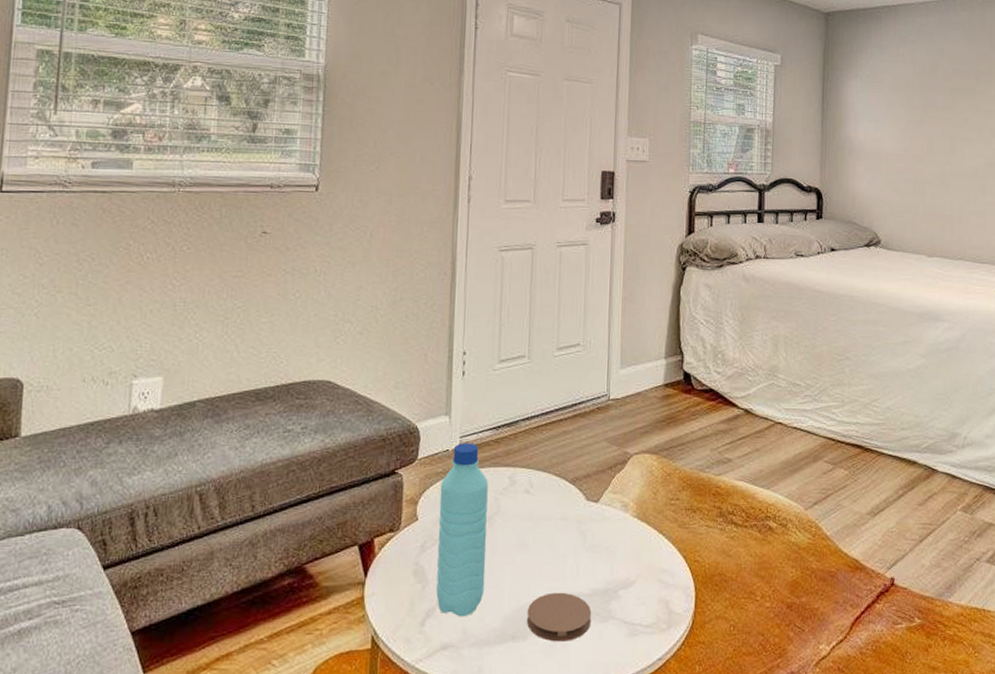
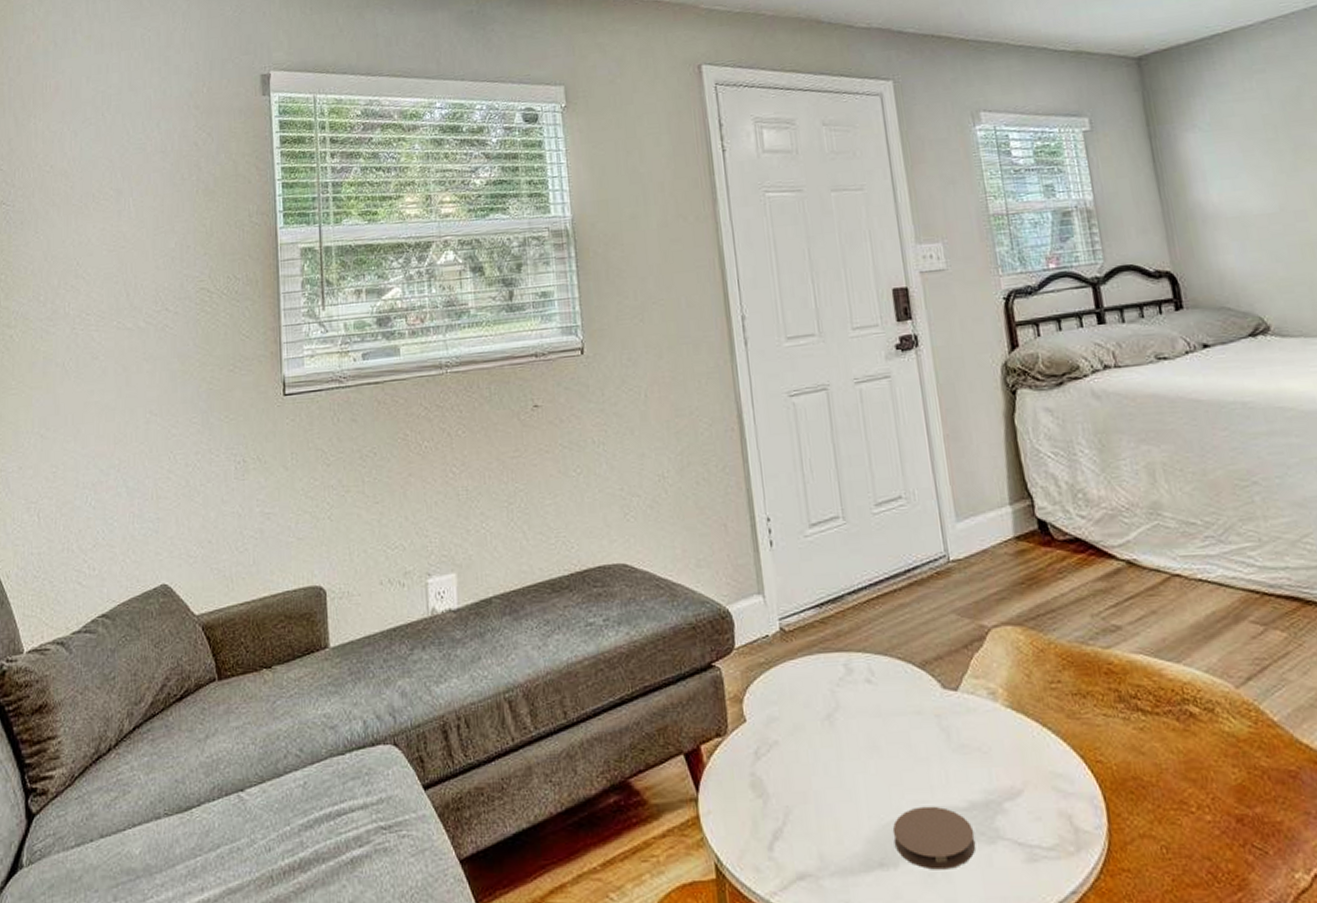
water bottle: present [436,443,488,617] -> none [765,625,837,839]

